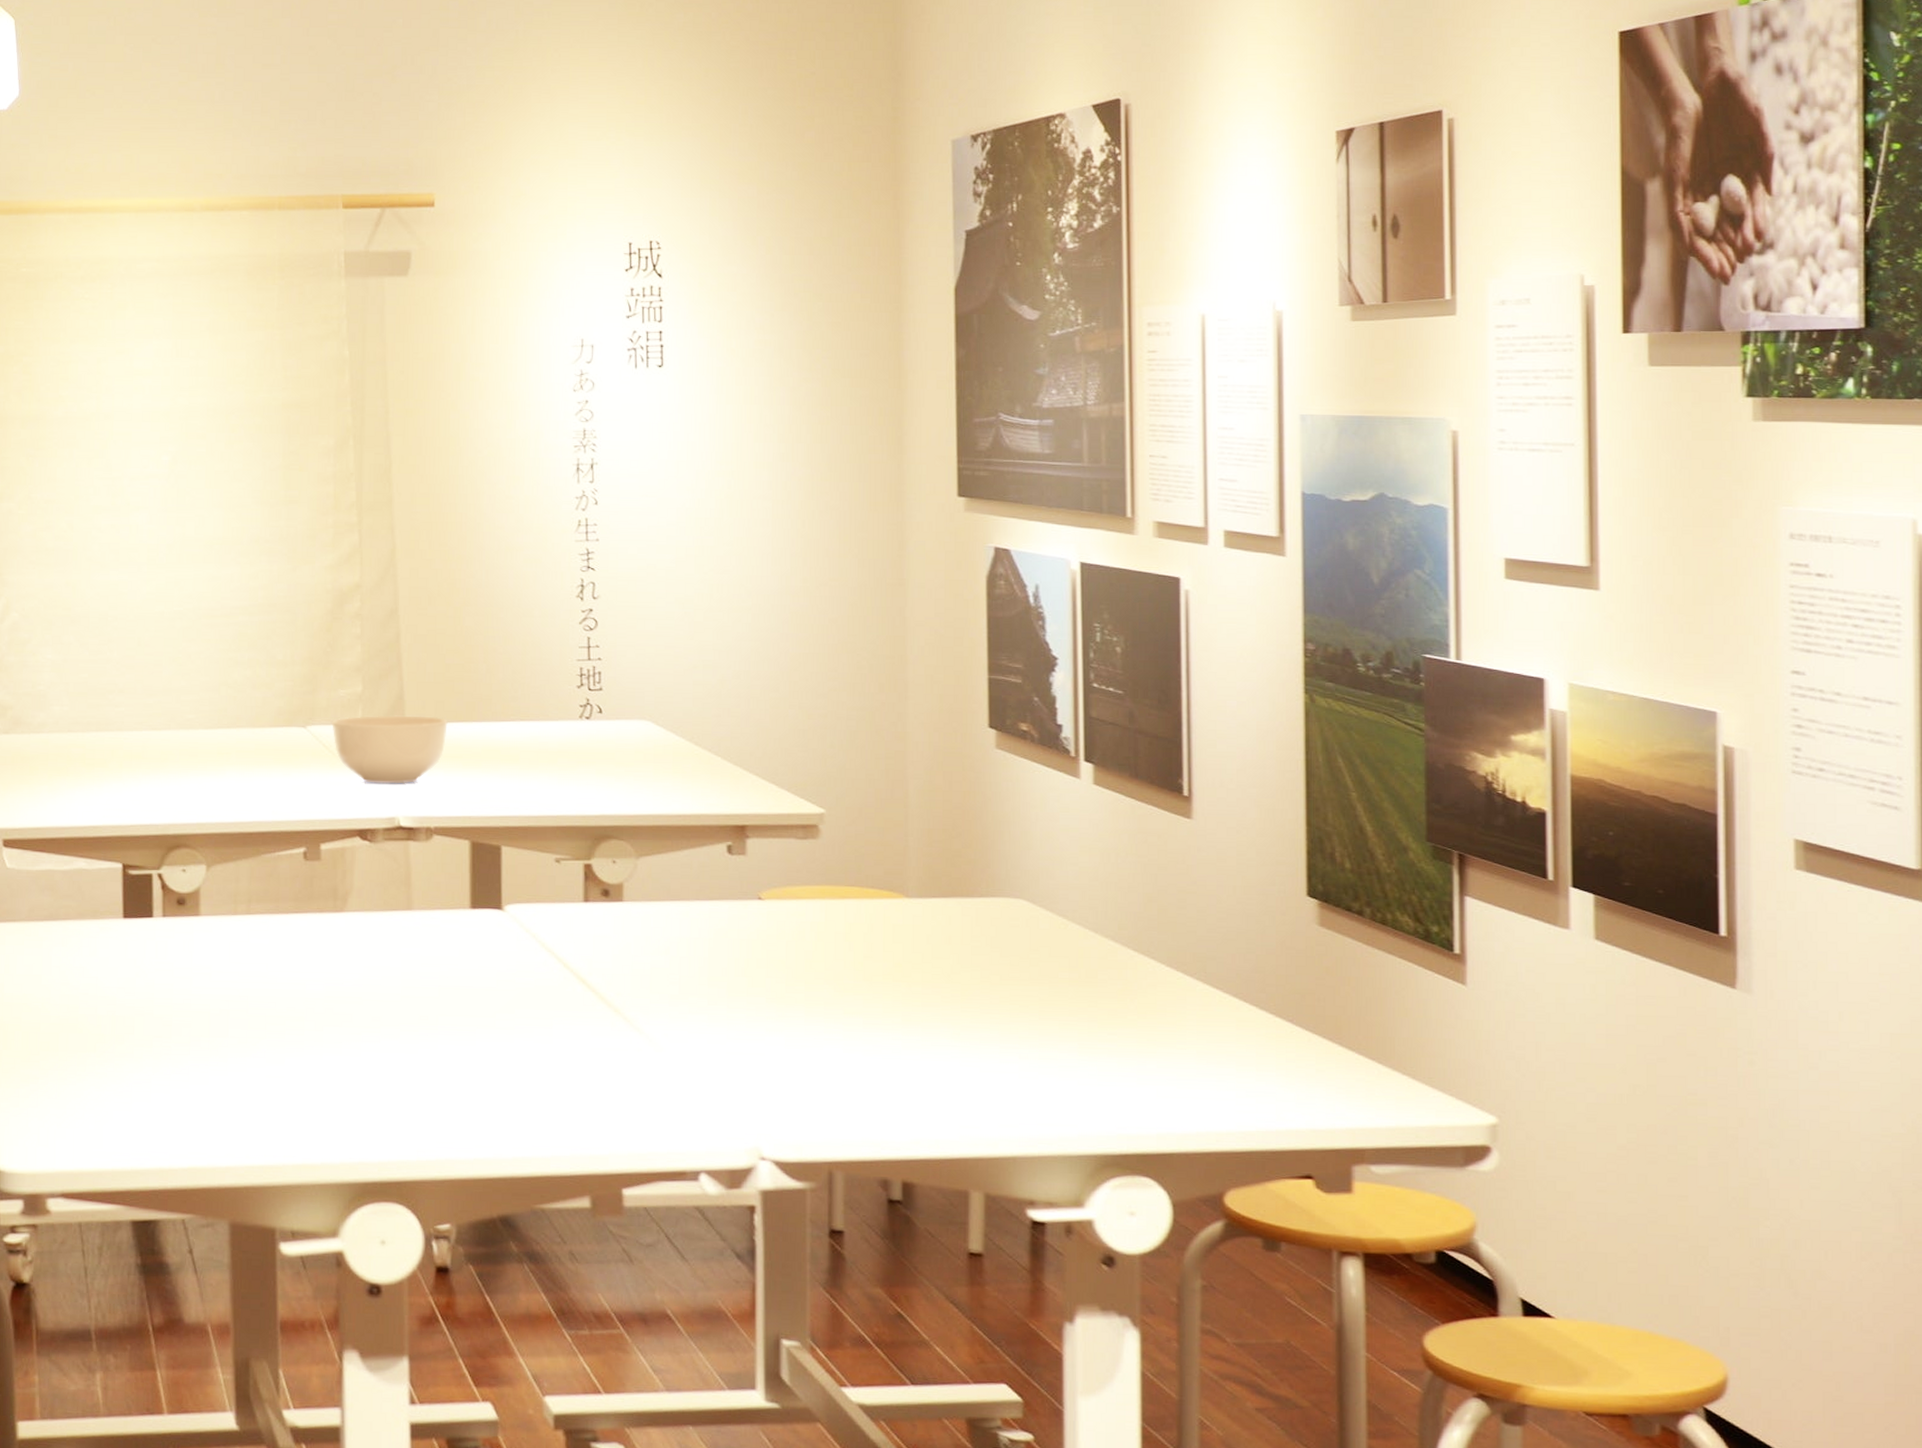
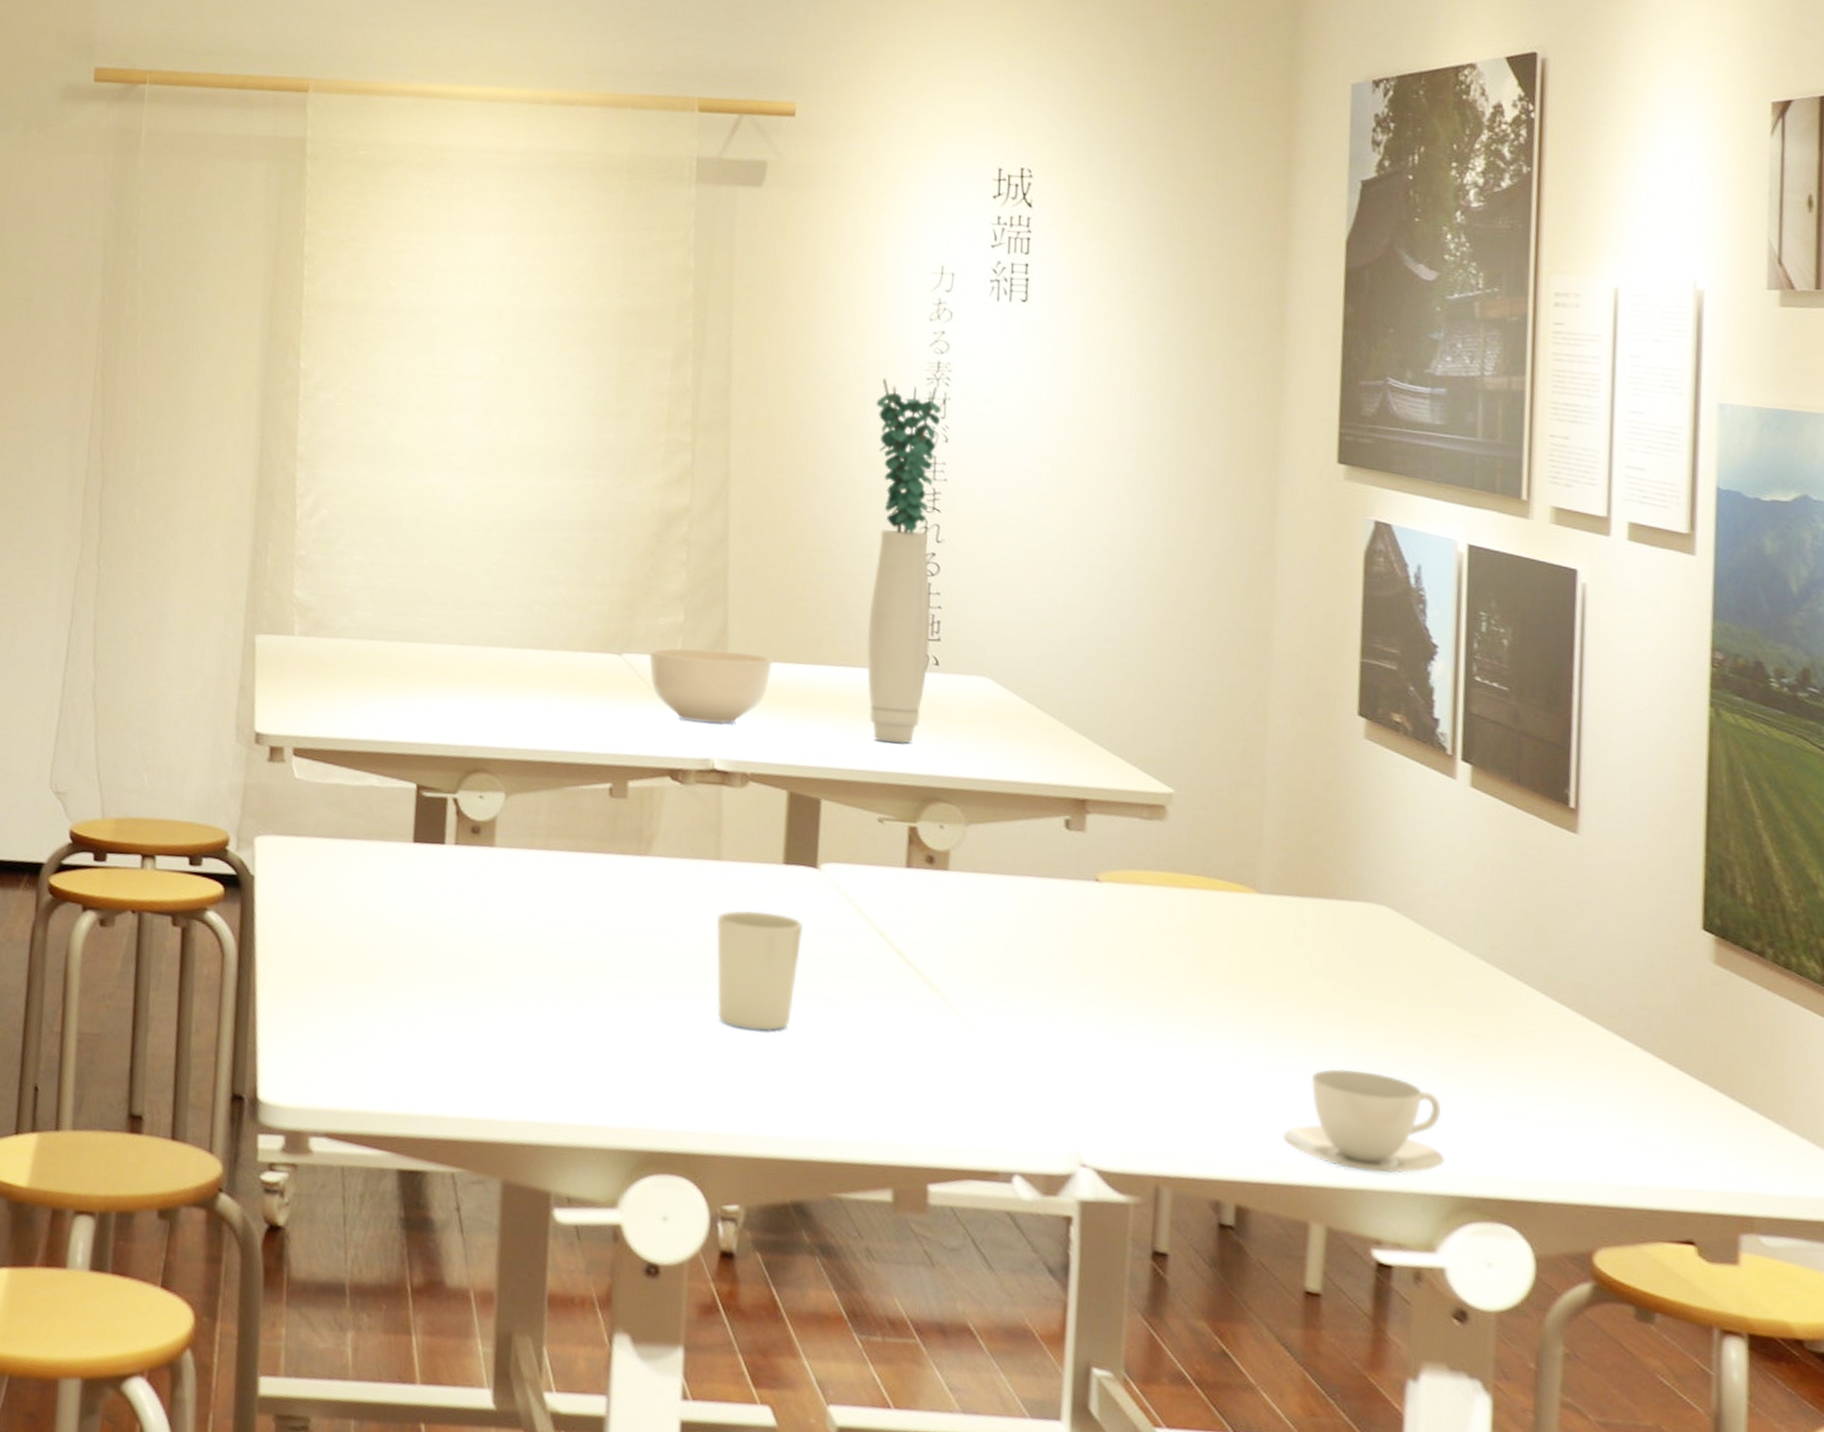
mug: none [412,954,493,1063] -> present [716,910,803,1031]
vase: none [528,449,593,788] -> present [866,379,942,744]
teacup: none [941,1050,1087,1141] -> present [1283,1068,1445,1174]

